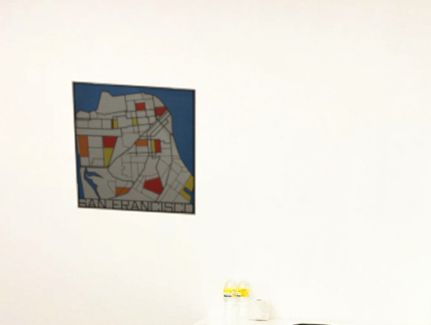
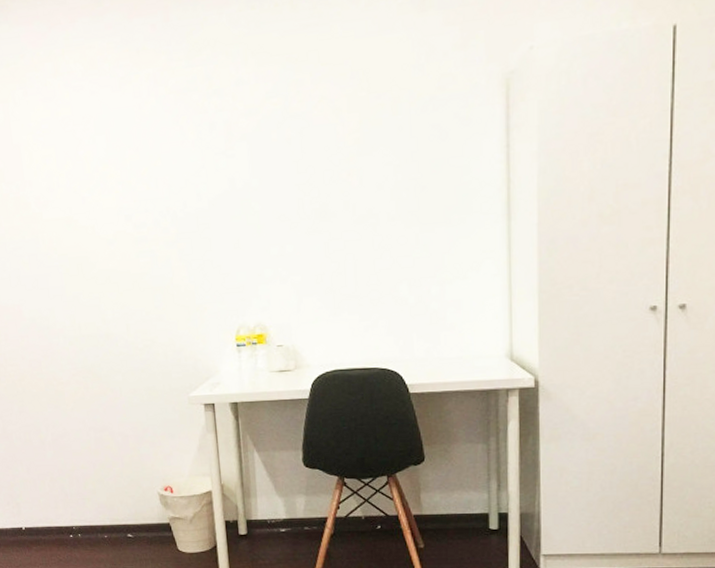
wall art: present [71,81,196,216] -> none [38,98,194,262]

